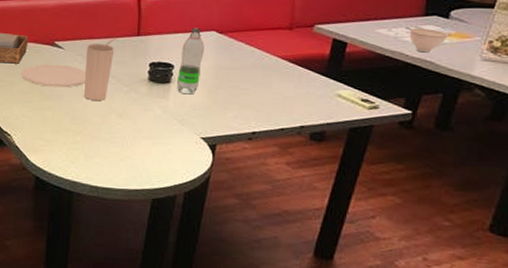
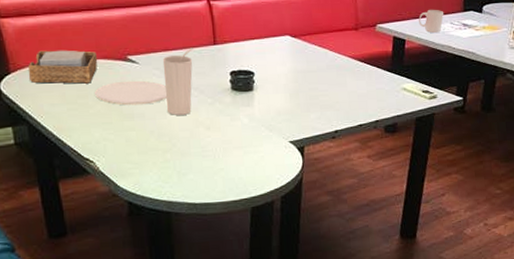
bottle: present [177,27,204,95] -> none [259,33,282,101]
cup: none [366,11,399,39] -> present [419,9,444,34]
bowl: present [409,28,448,53] -> none [453,22,483,45]

